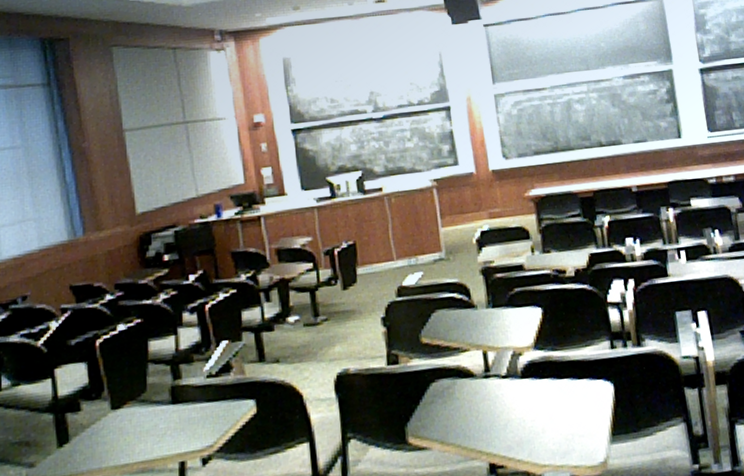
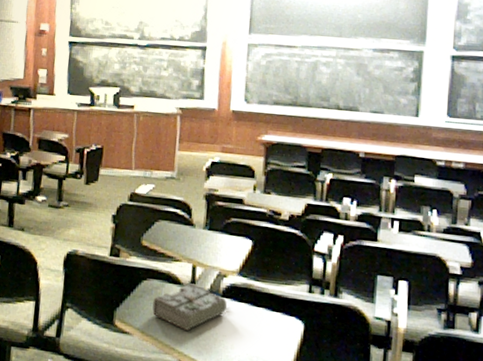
diary: none [447,372,533,427] -> present [152,283,230,331]

